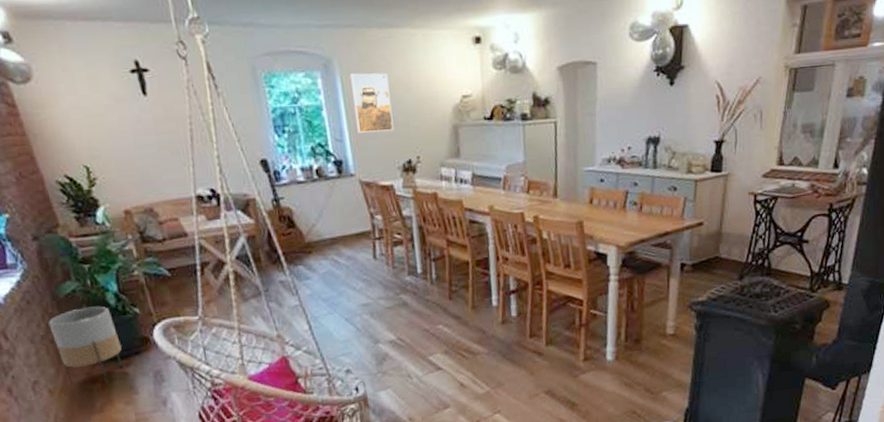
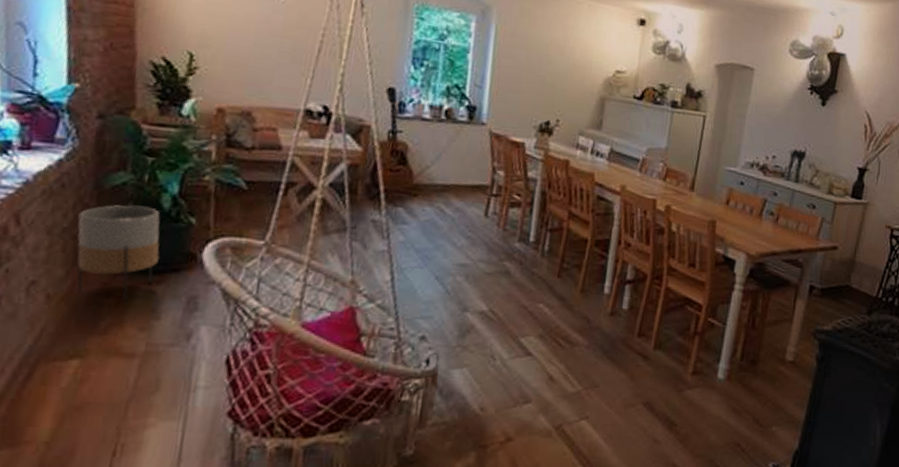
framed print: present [350,73,394,133] -> none [500,25,545,89]

